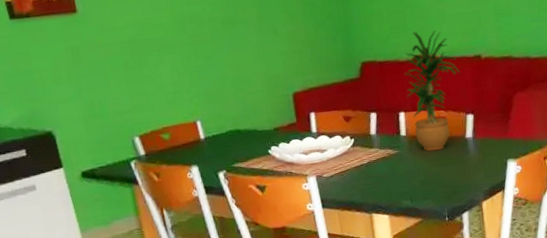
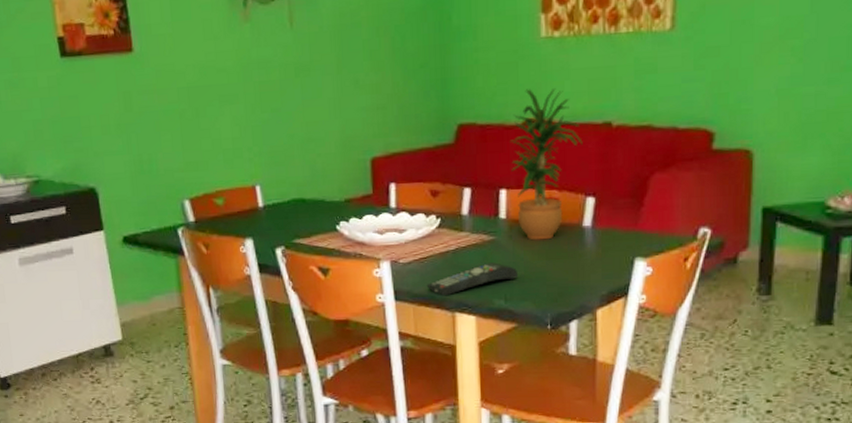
remote control: none [347,171,420,201] -> present [426,262,519,296]

